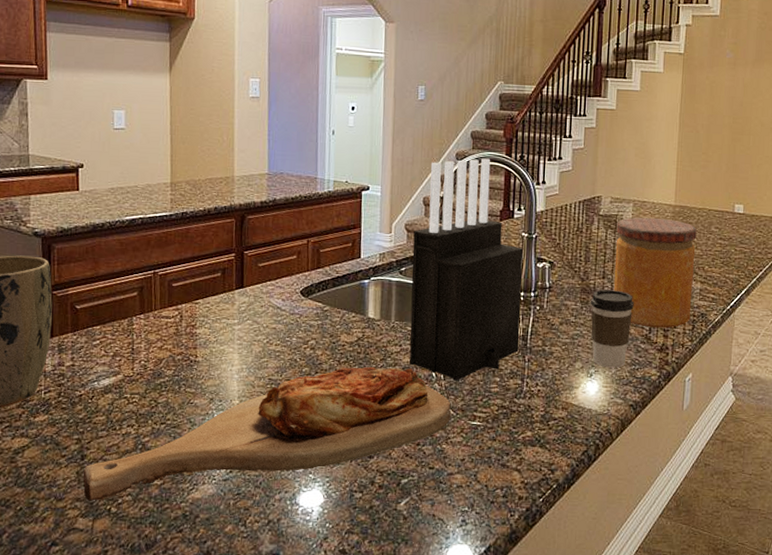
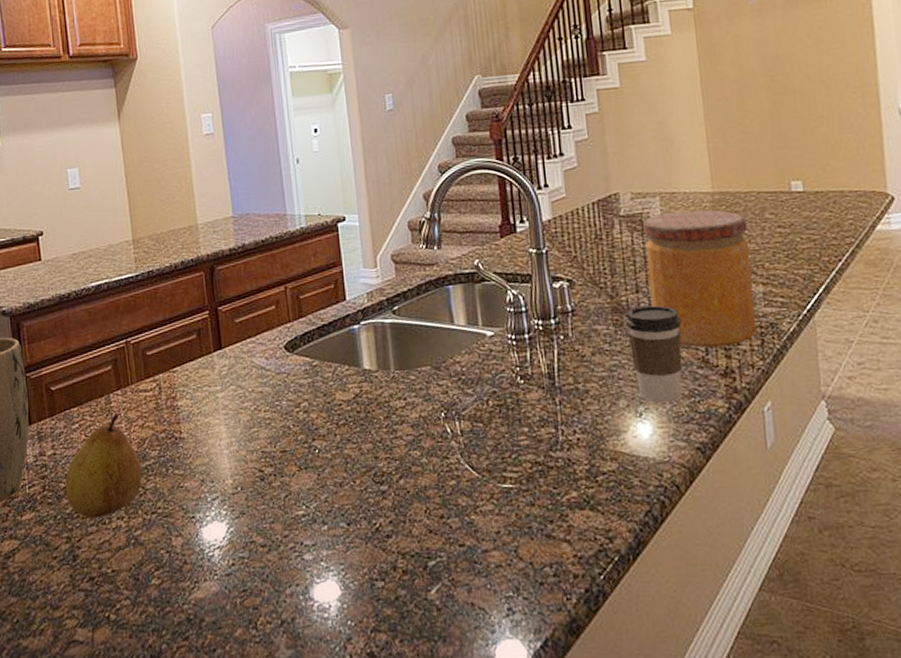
fruit: none [80,335,156,424] -> present [65,414,142,519]
cutting board: present [83,366,451,501] -> none [76,425,476,608]
knife block: present [409,158,523,381] -> none [402,166,546,436]

